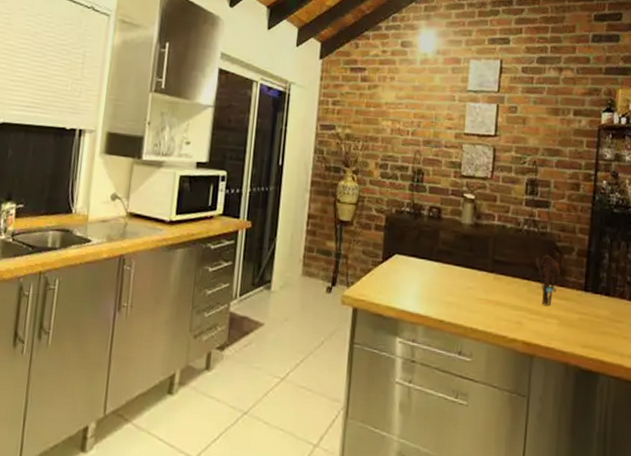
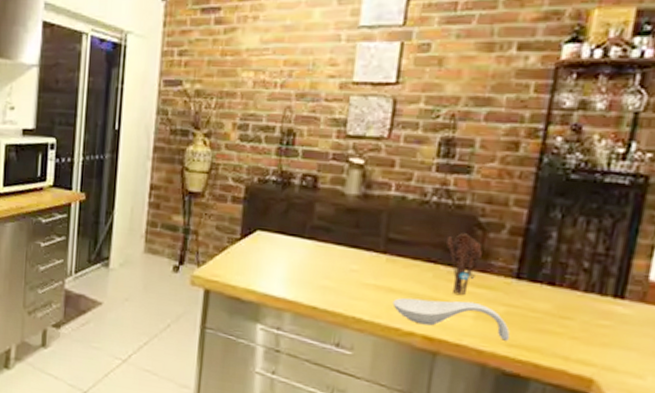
spoon rest: none [500,309,583,343] -> present [392,297,510,341]

